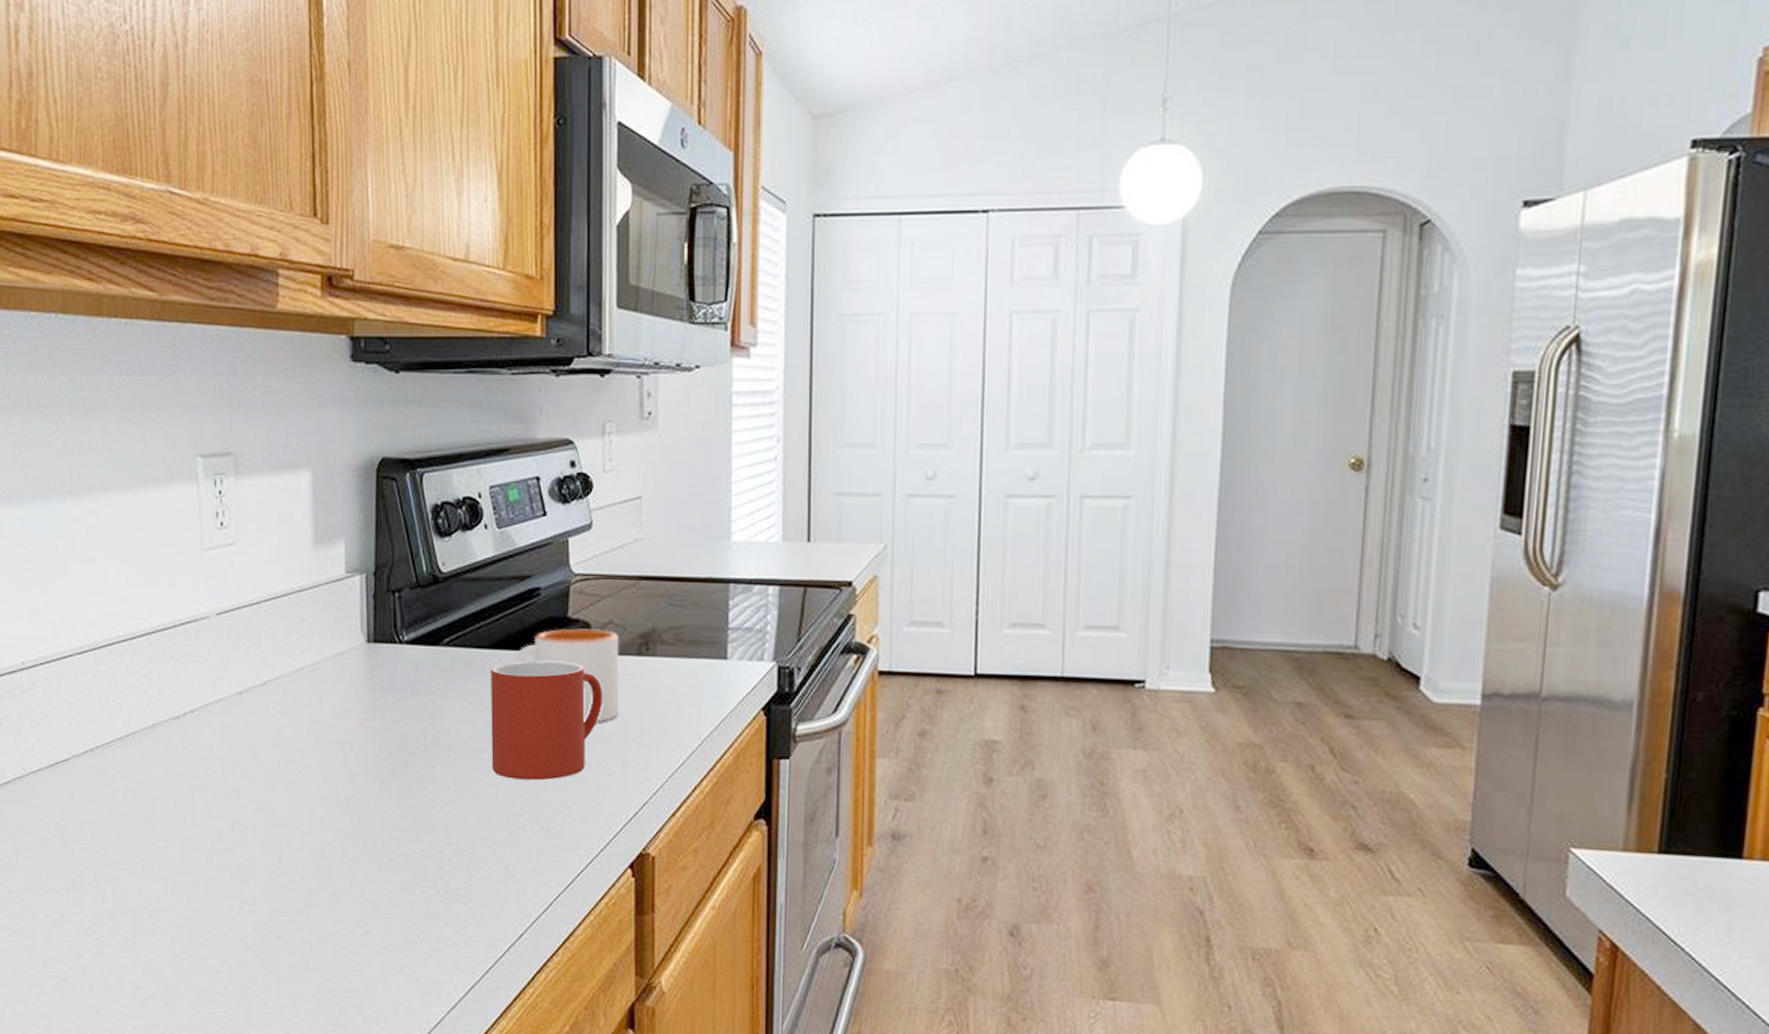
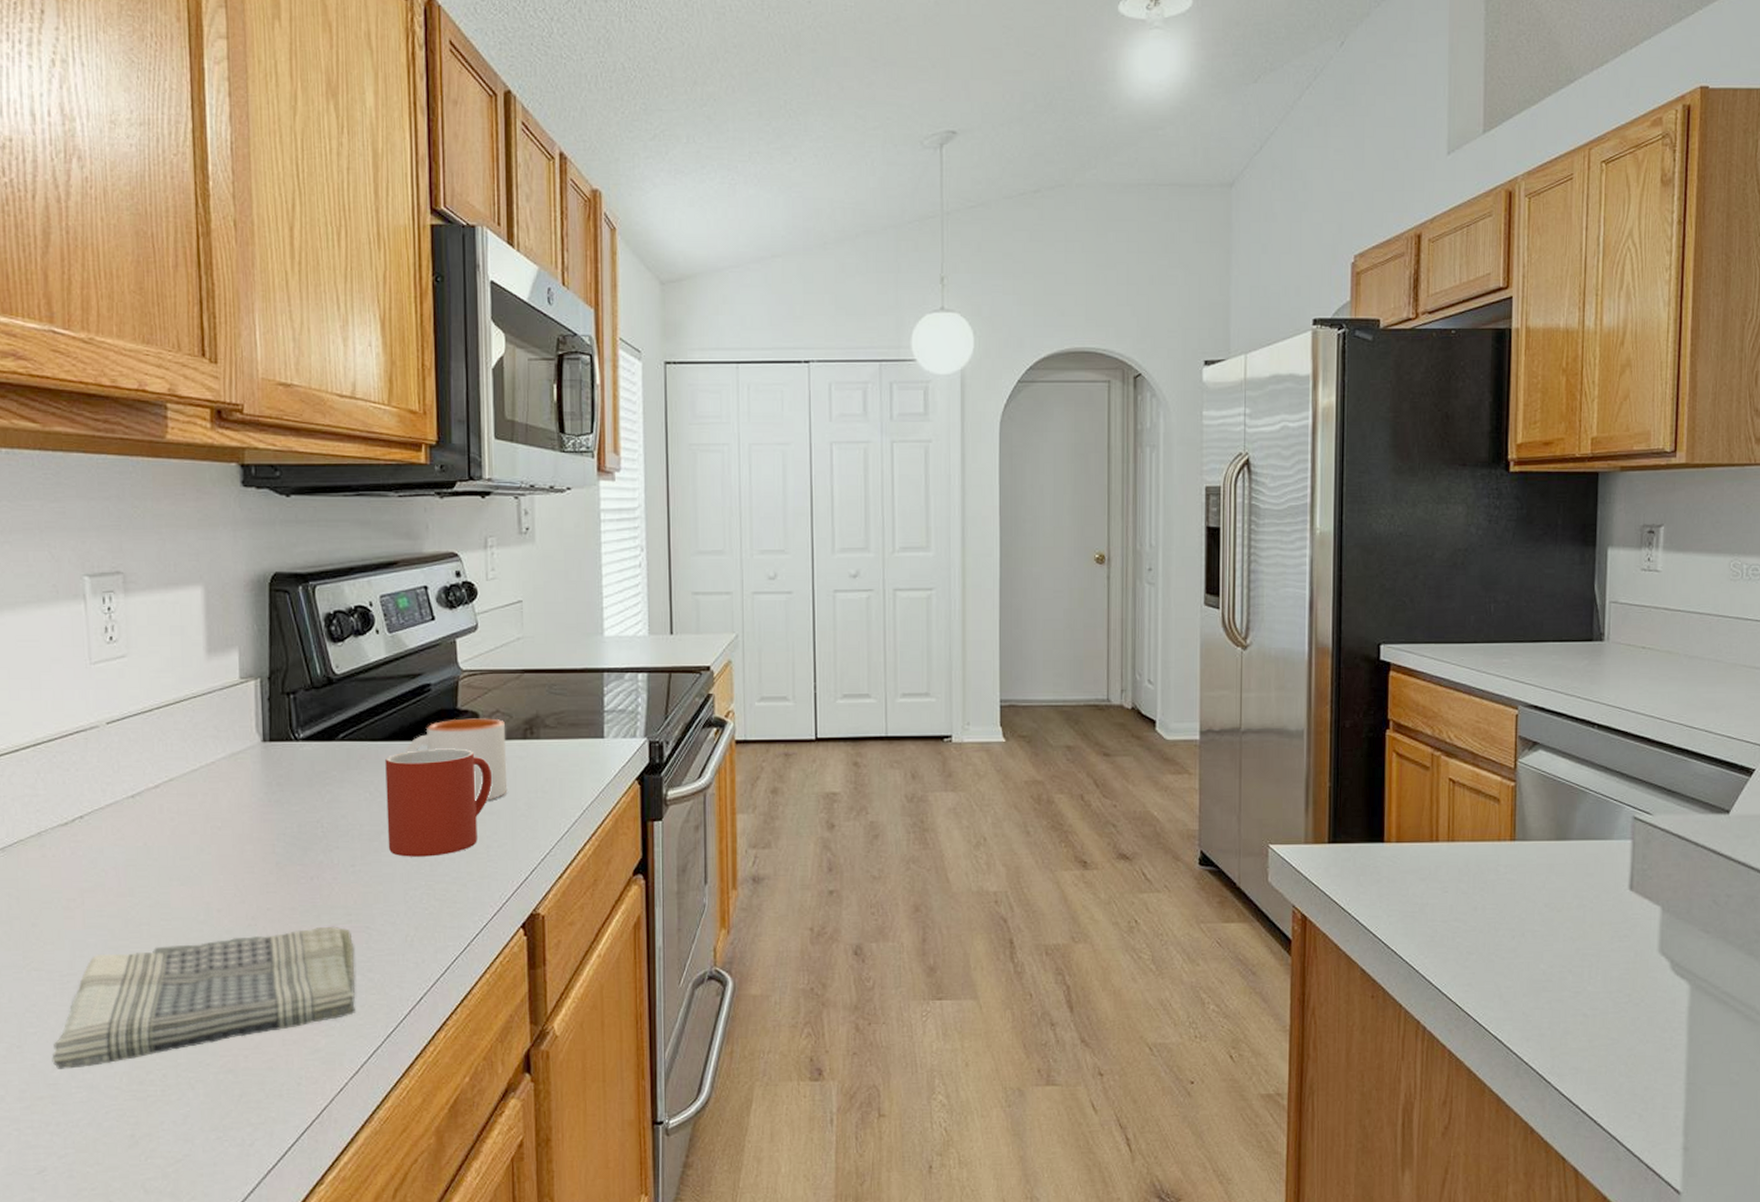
dish towel: none [163,847,455,970] -> present [52,926,356,1069]

